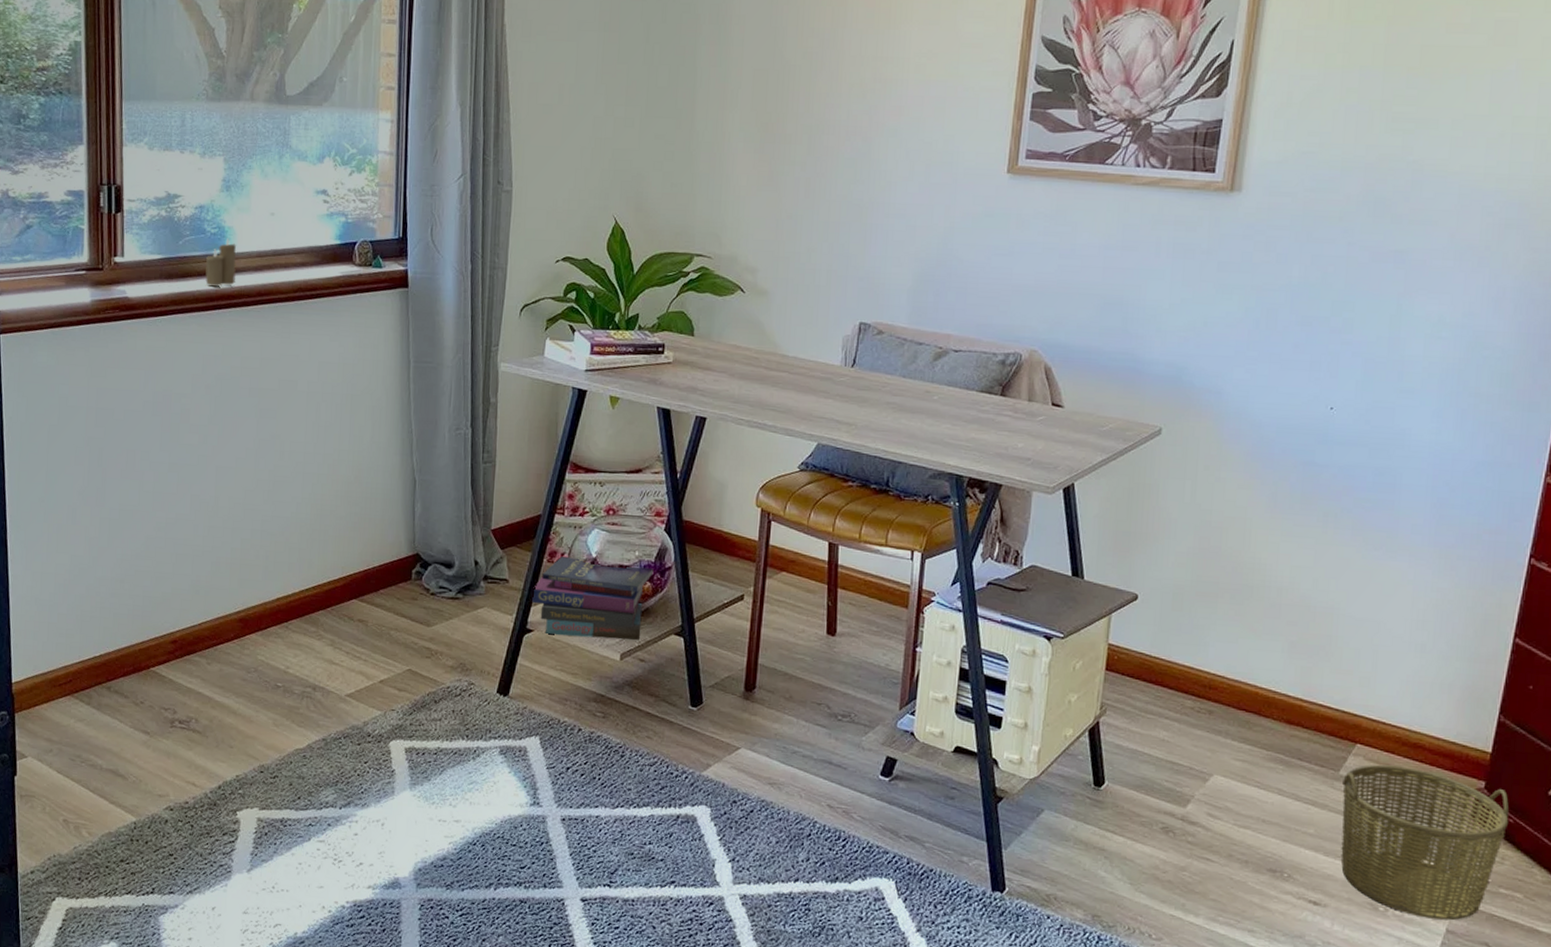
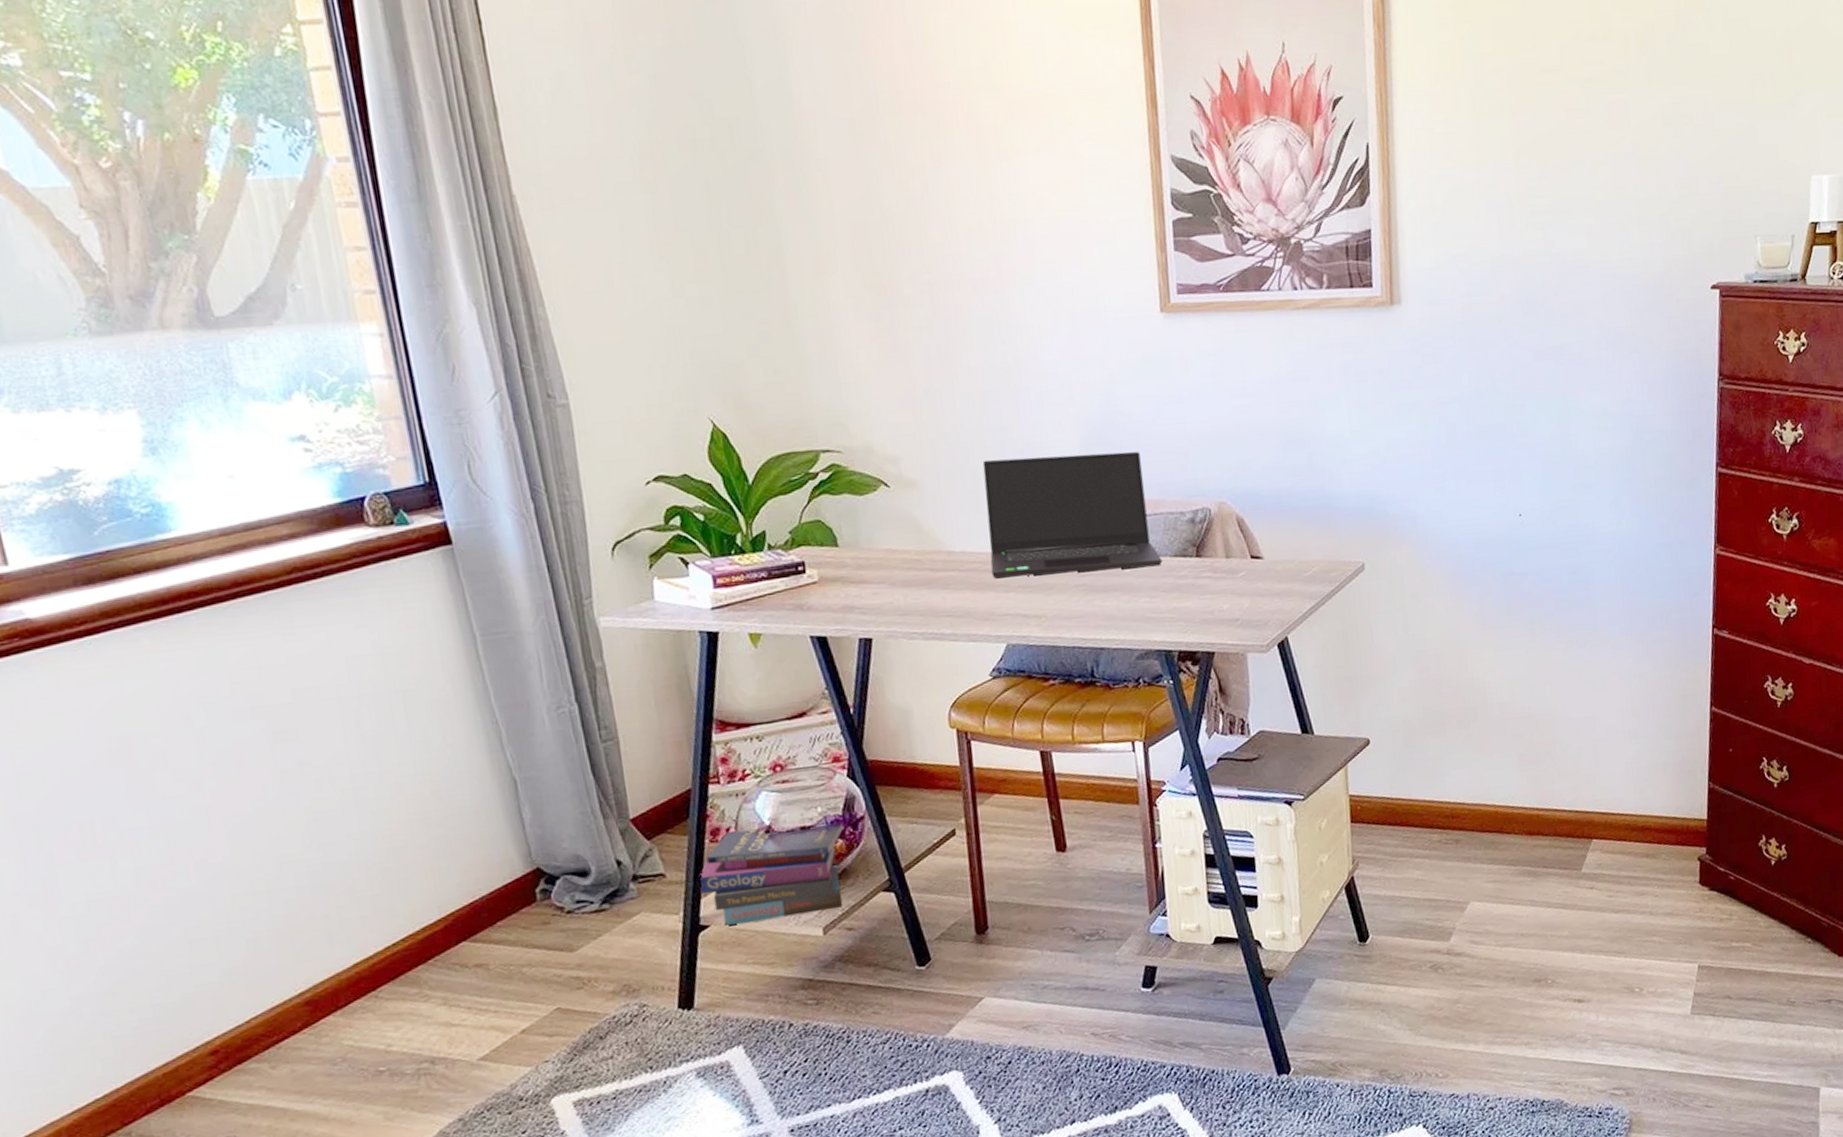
candle: present [205,238,237,287] -> none [141,517,196,585]
laptop: none [816,281,969,398] -> present [982,451,1163,578]
basket: present [1340,764,1510,921] -> none [1586,850,1731,988]

